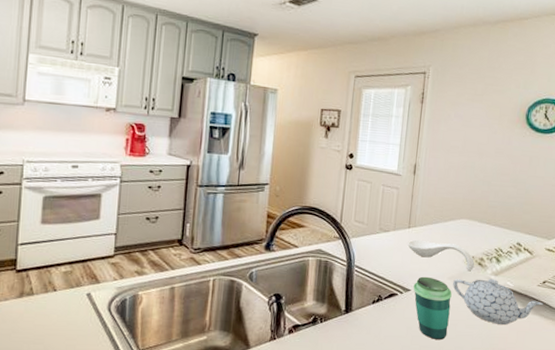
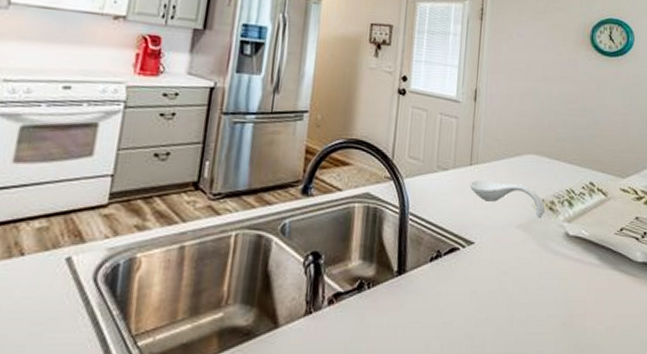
cup: present [413,276,452,341] -> none [477,225,521,307]
teapot: present [453,278,544,325] -> none [522,226,623,284]

